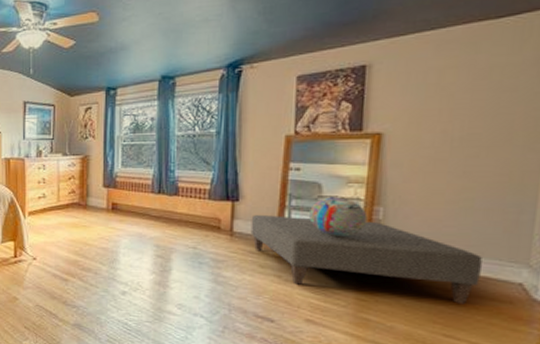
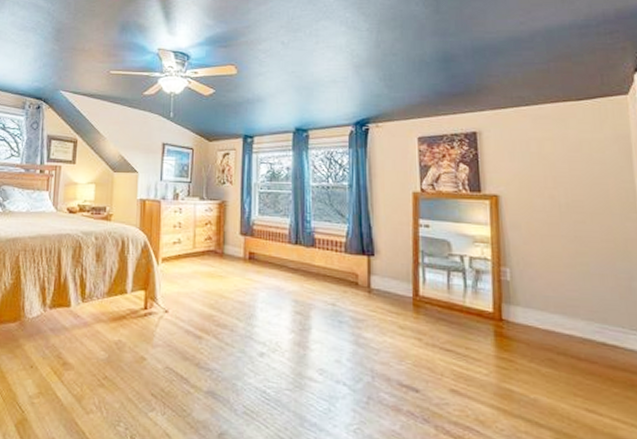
ottoman: present [250,215,482,305] -> none [387,271,609,375]
decorative sphere: present [309,197,368,237] -> none [442,256,497,298]

